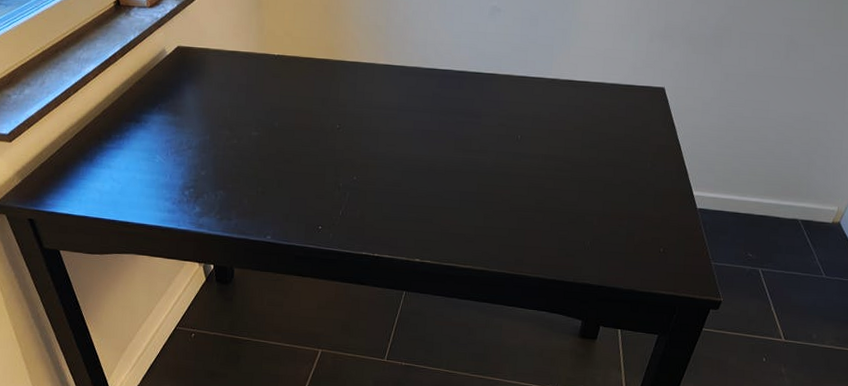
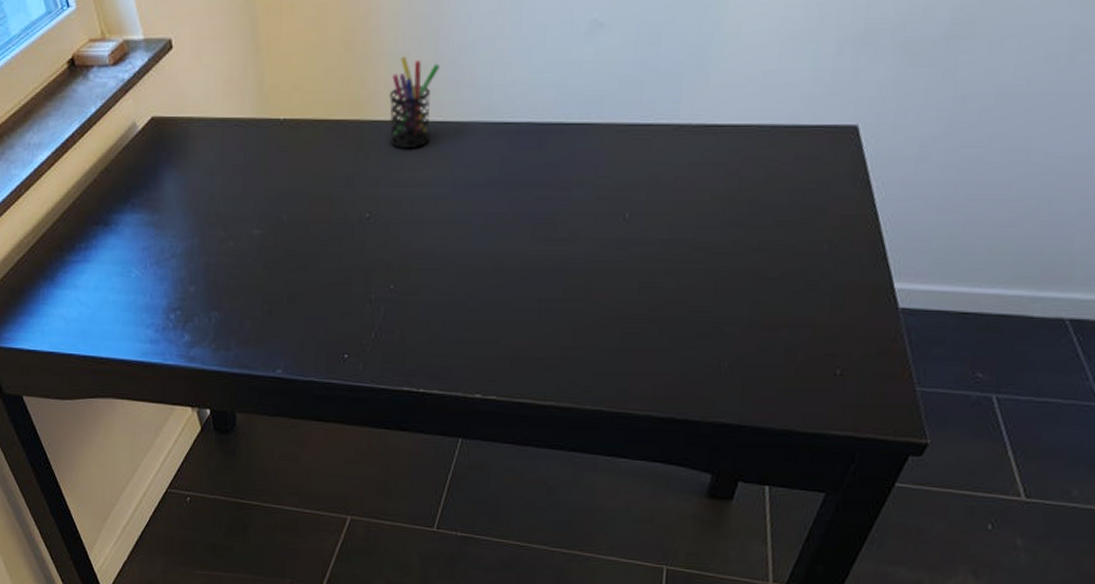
pen holder: none [354,19,391,82] -> present [388,56,441,148]

